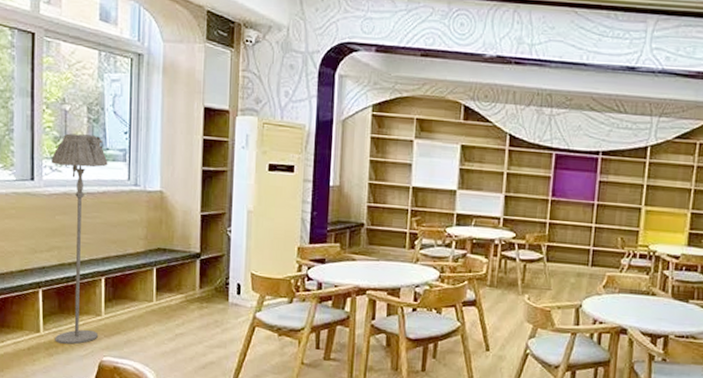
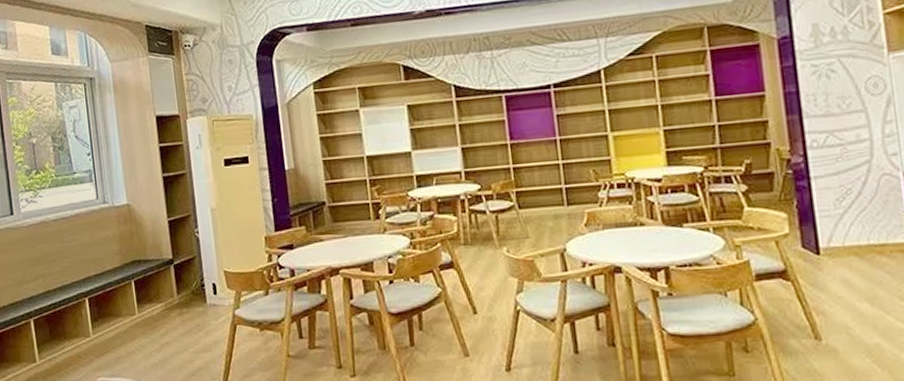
floor lamp: present [51,133,108,345] -> none [26,162,89,370]

